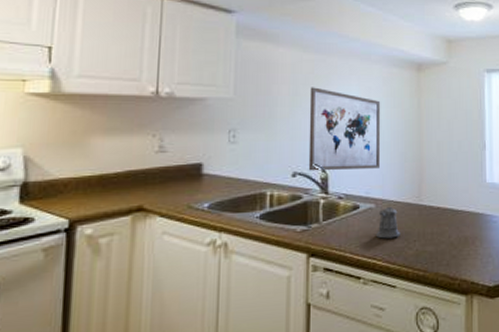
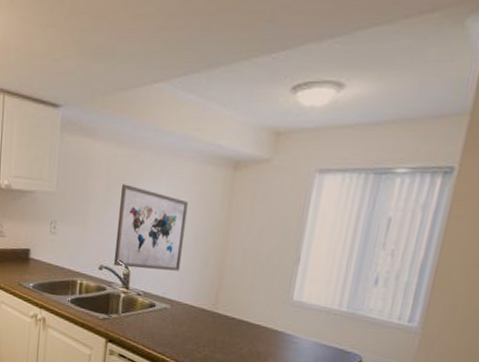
pepper shaker: present [375,206,401,239] -> none [167,309,191,340]

